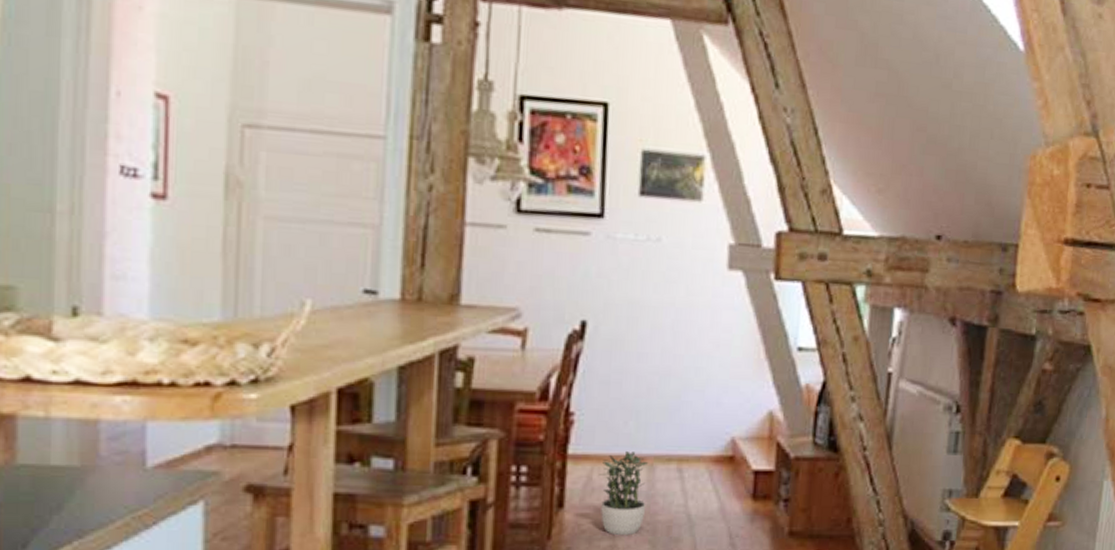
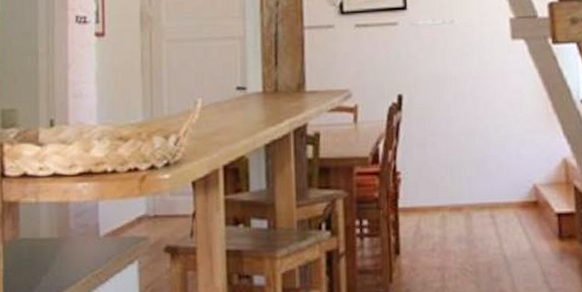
potted plant: present [599,451,649,535] -> none [425,202,468,276]

